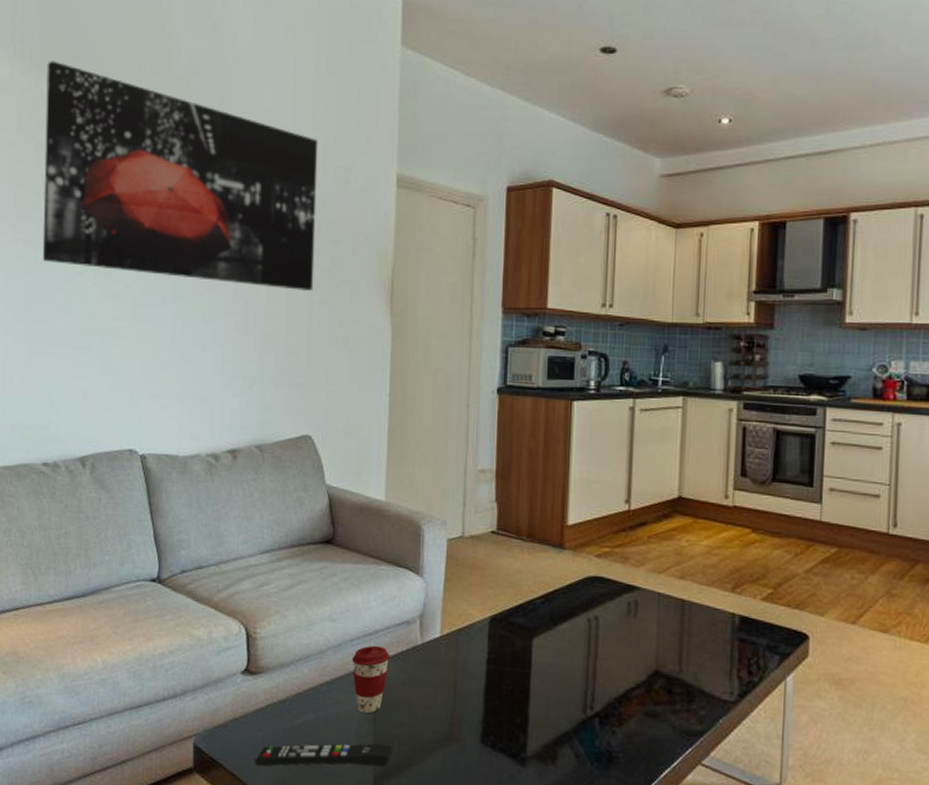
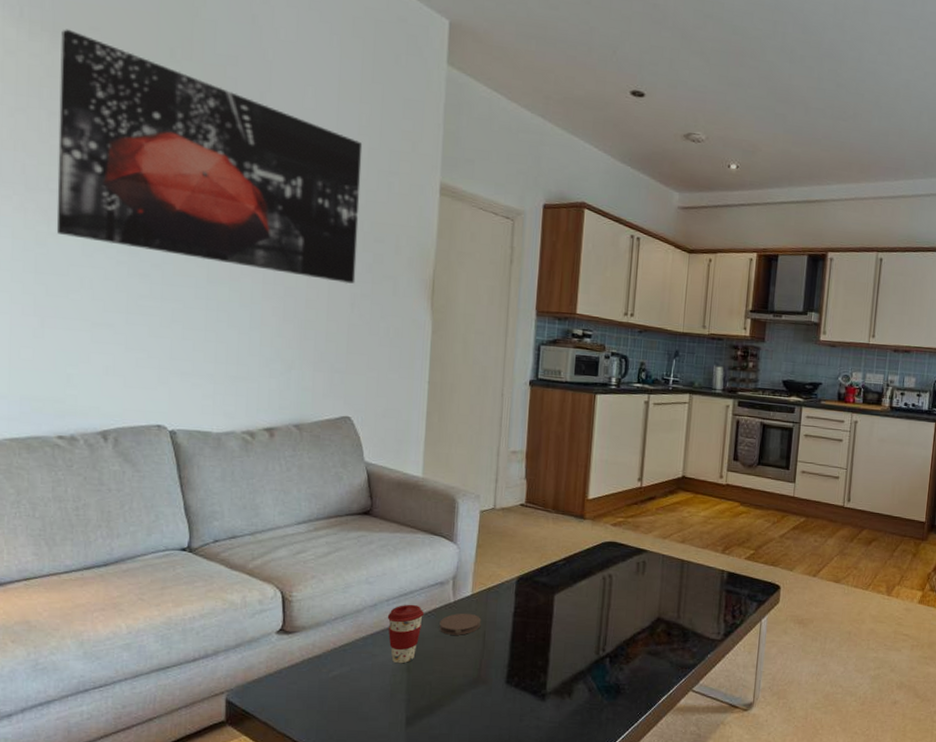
remote control: present [255,743,393,767] -> none [289,689,425,715]
coaster: none [406,657,452,684] -> present [439,613,481,635]

